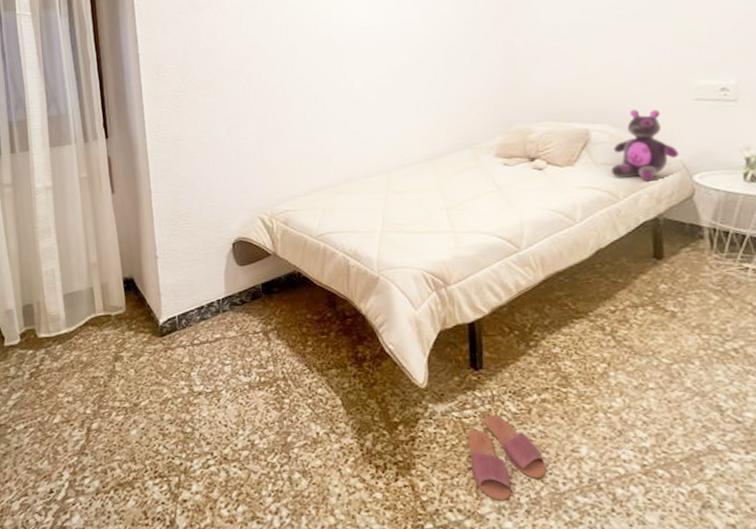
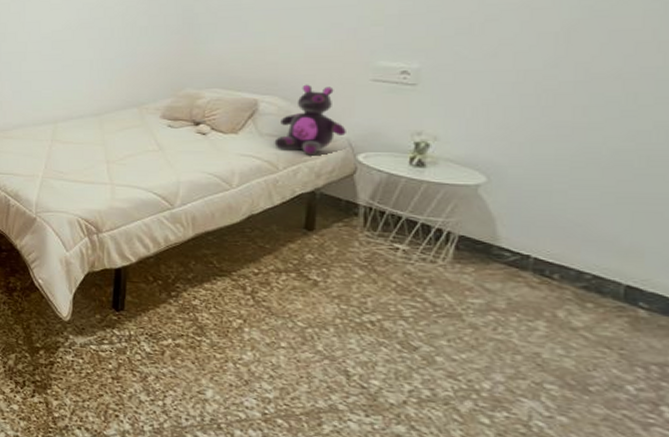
slippers: present [467,414,547,501] -> none [102,351,172,427]

